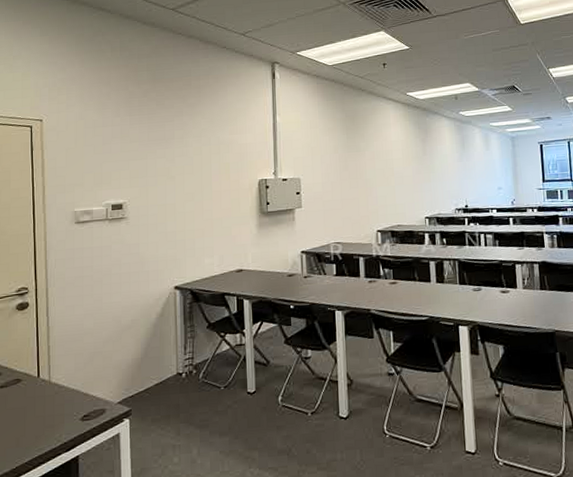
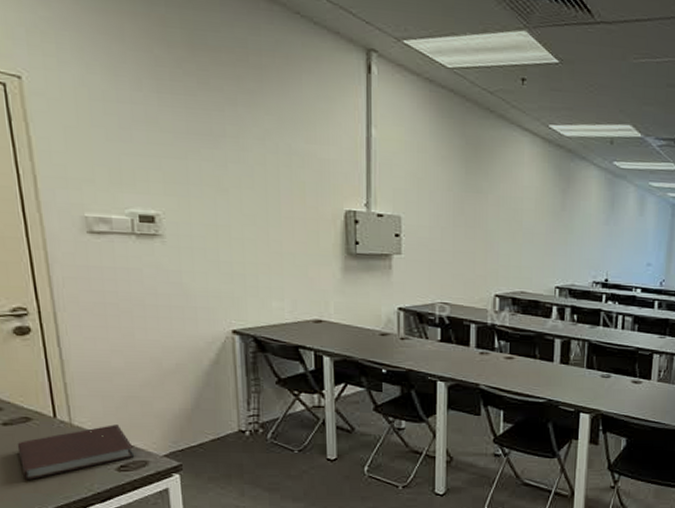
notebook: none [8,378,96,437] -> present [17,424,135,481]

